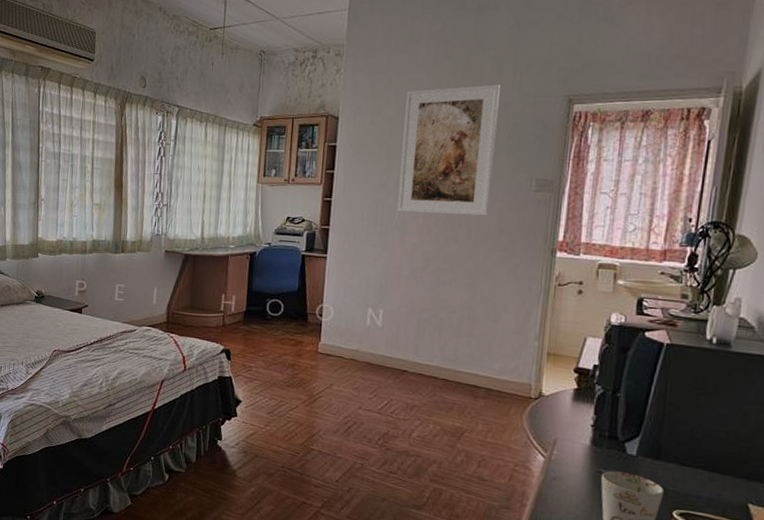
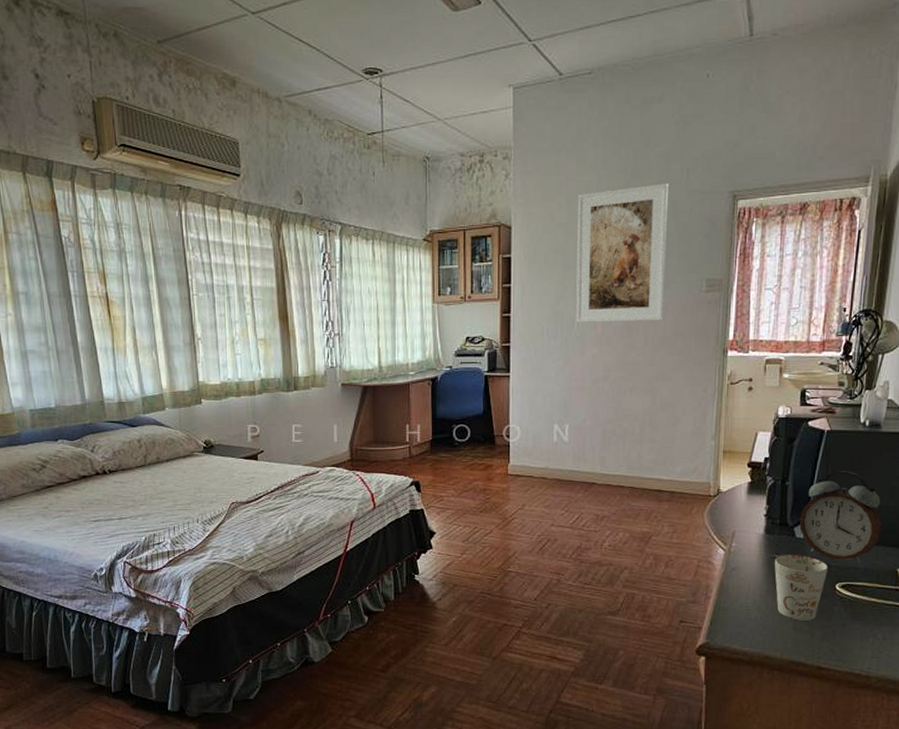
alarm clock: none [631,388,731,492] -> present [799,471,883,563]

